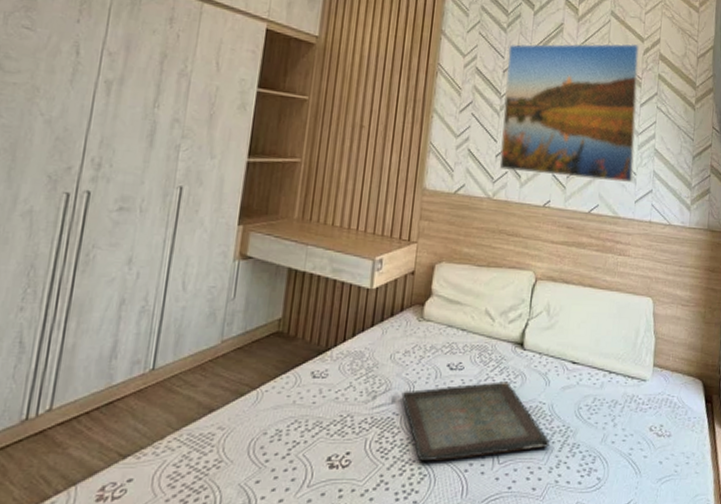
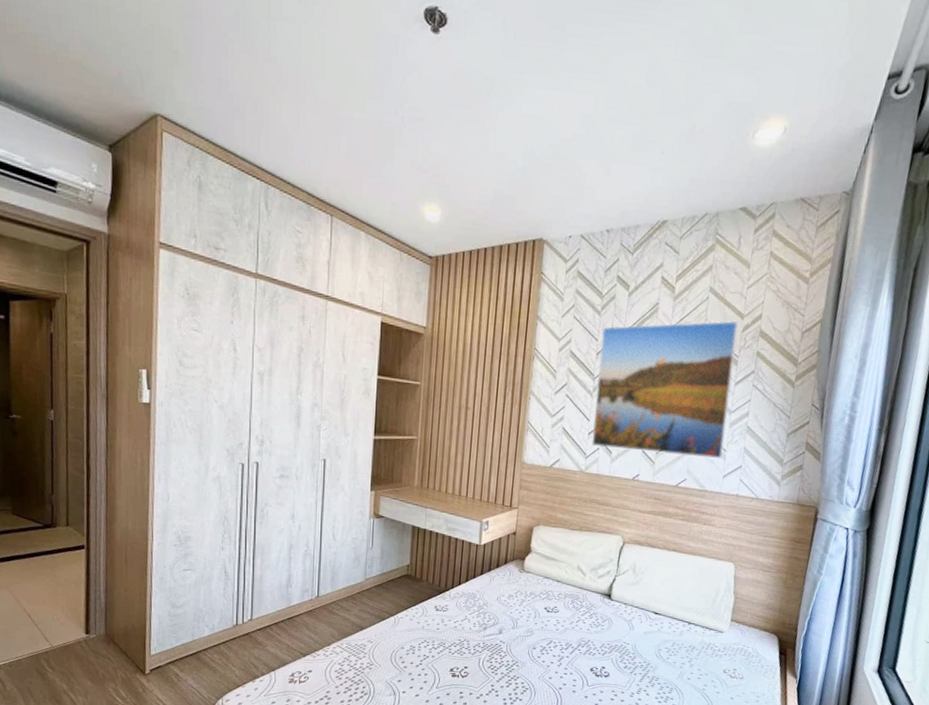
serving tray: present [401,381,550,461] -> none [507,624,632,679]

